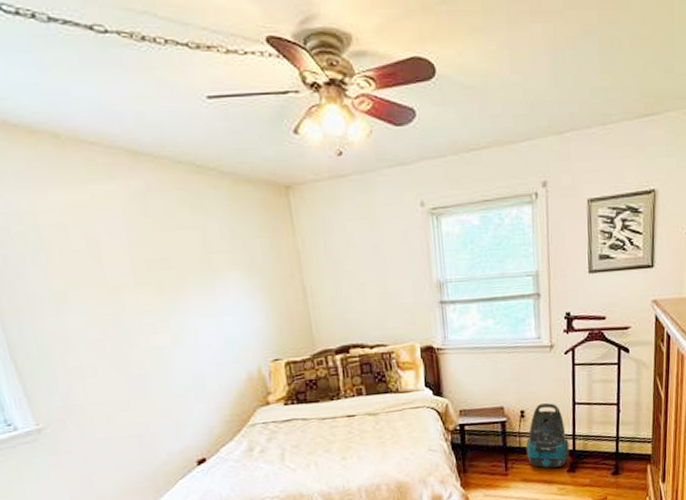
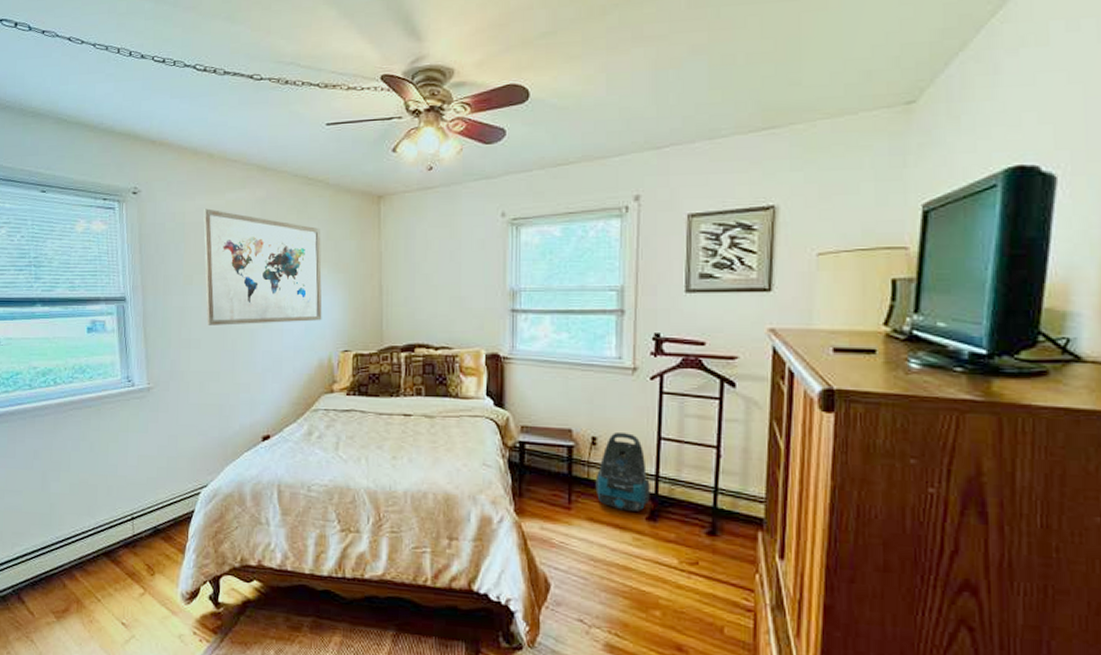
wall art: none [62,206,243,349] -> present [203,208,322,325]

